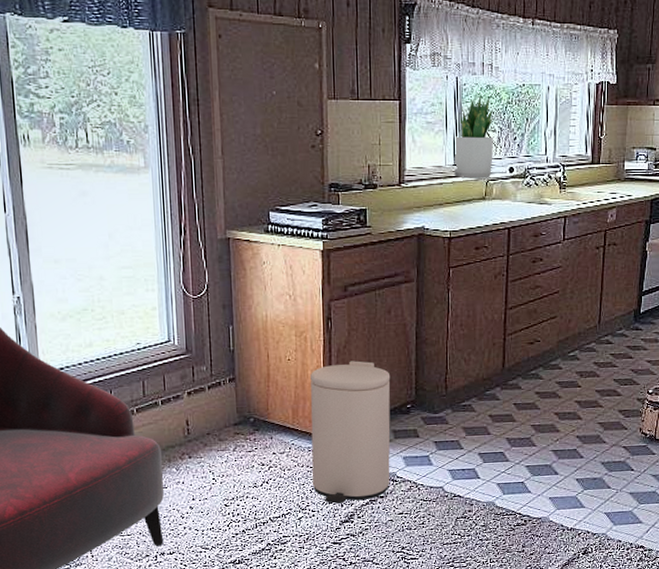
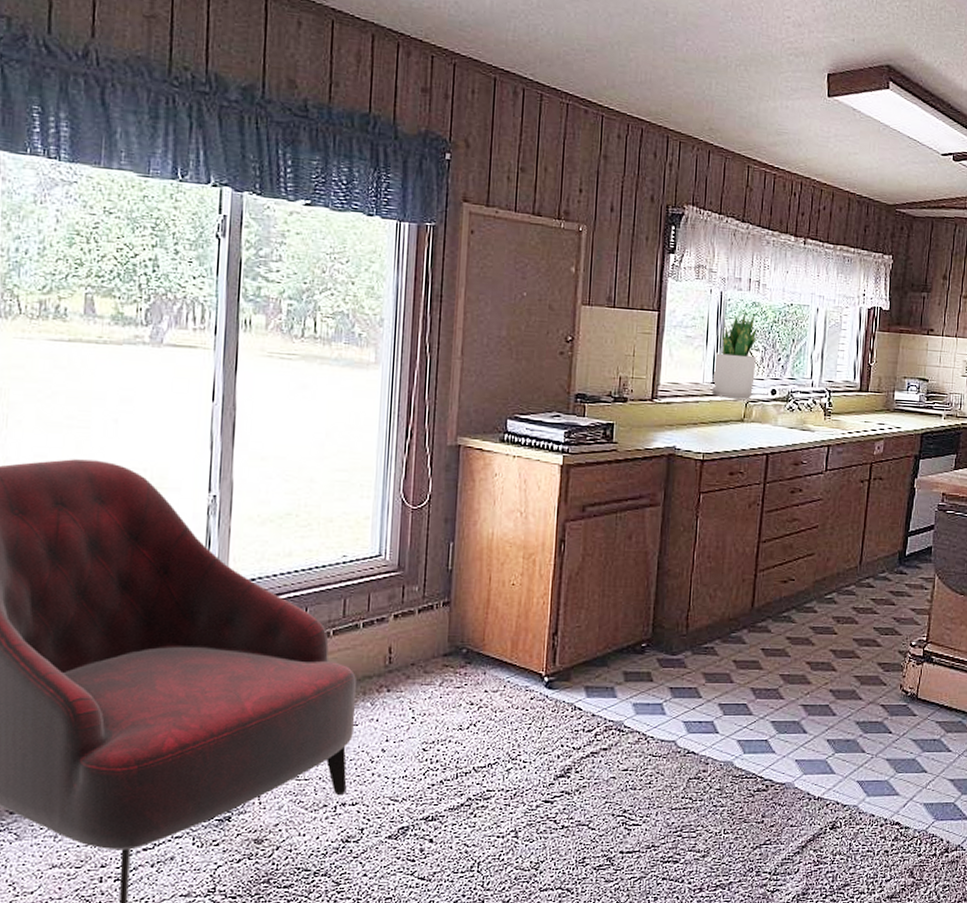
pedal bin: present [310,361,391,504] -> none [526,590,626,754]

